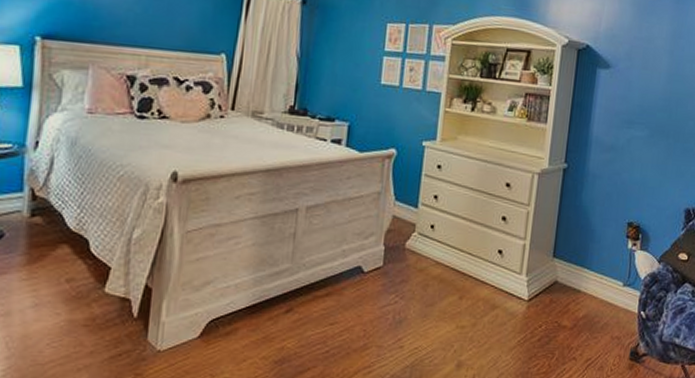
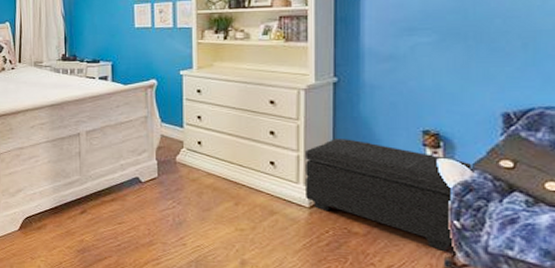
footstool: none [526,227,660,341] -> present [305,139,472,251]

